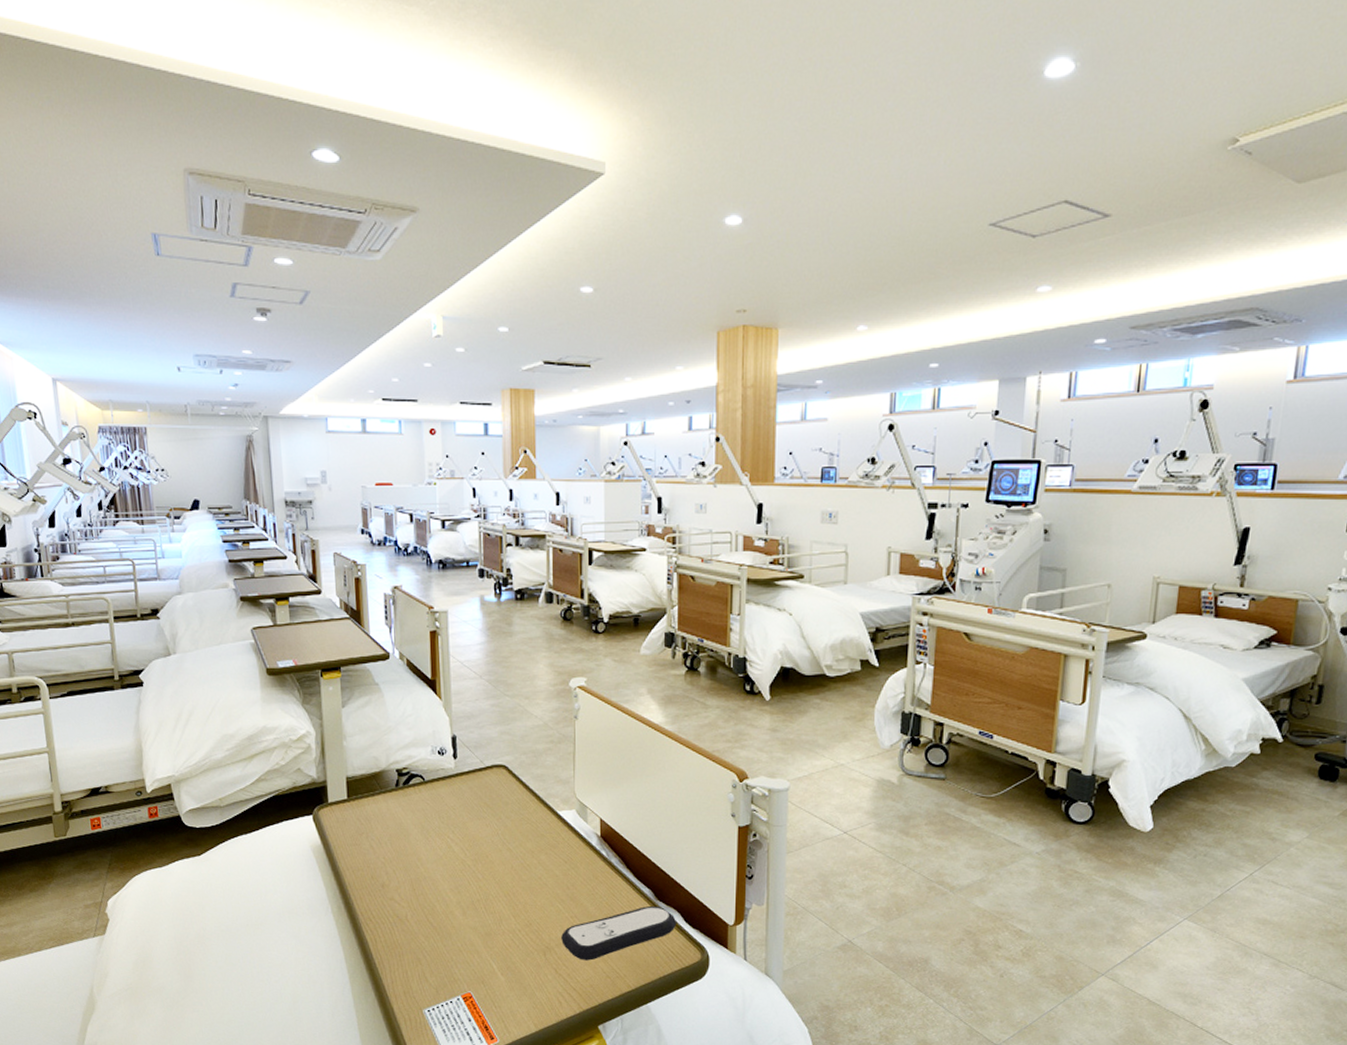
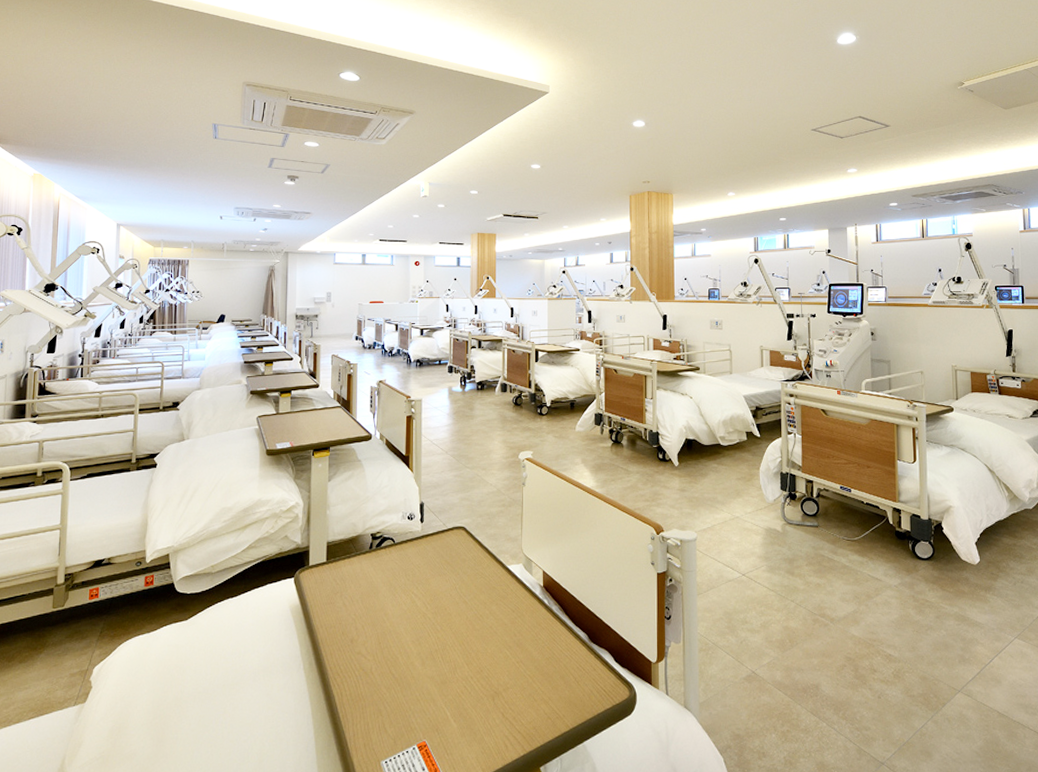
remote control: present [561,905,676,961] -> none [508,648,608,703]

